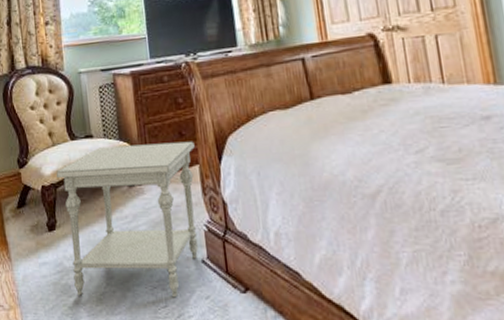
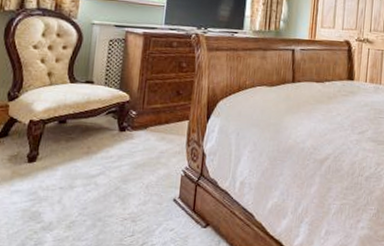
side table: present [56,141,199,298] -> none [45,93,189,229]

